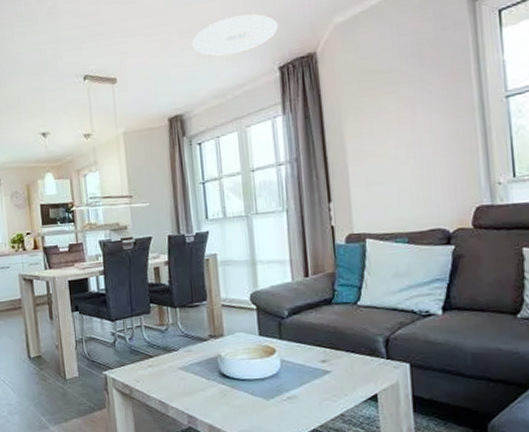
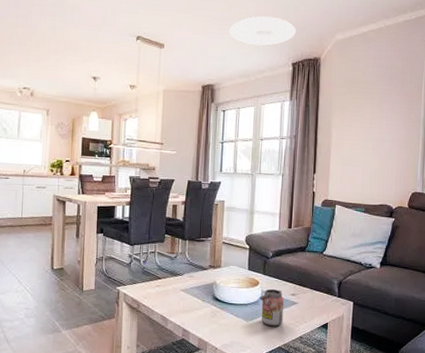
beverage can: none [279,356,315,404] -> present [260,288,285,327]

